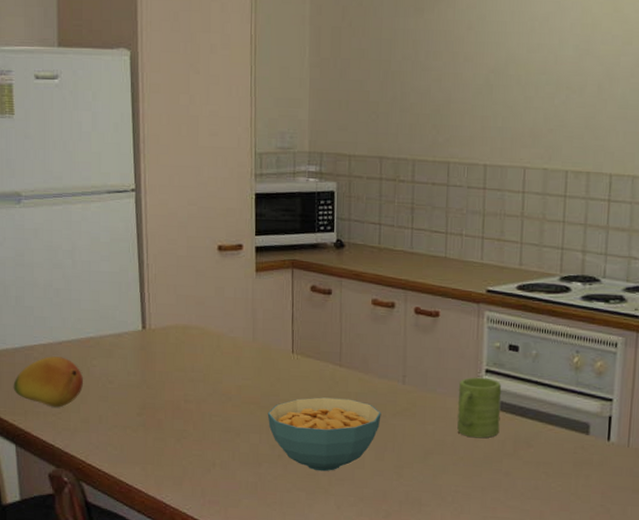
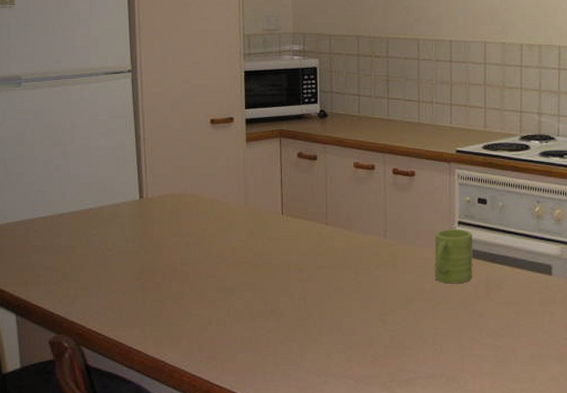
fruit: present [13,356,83,408] -> none [13,228,82,276]
cereal bowl: present [267,397,381,472] -> none [260,254,366,323]

